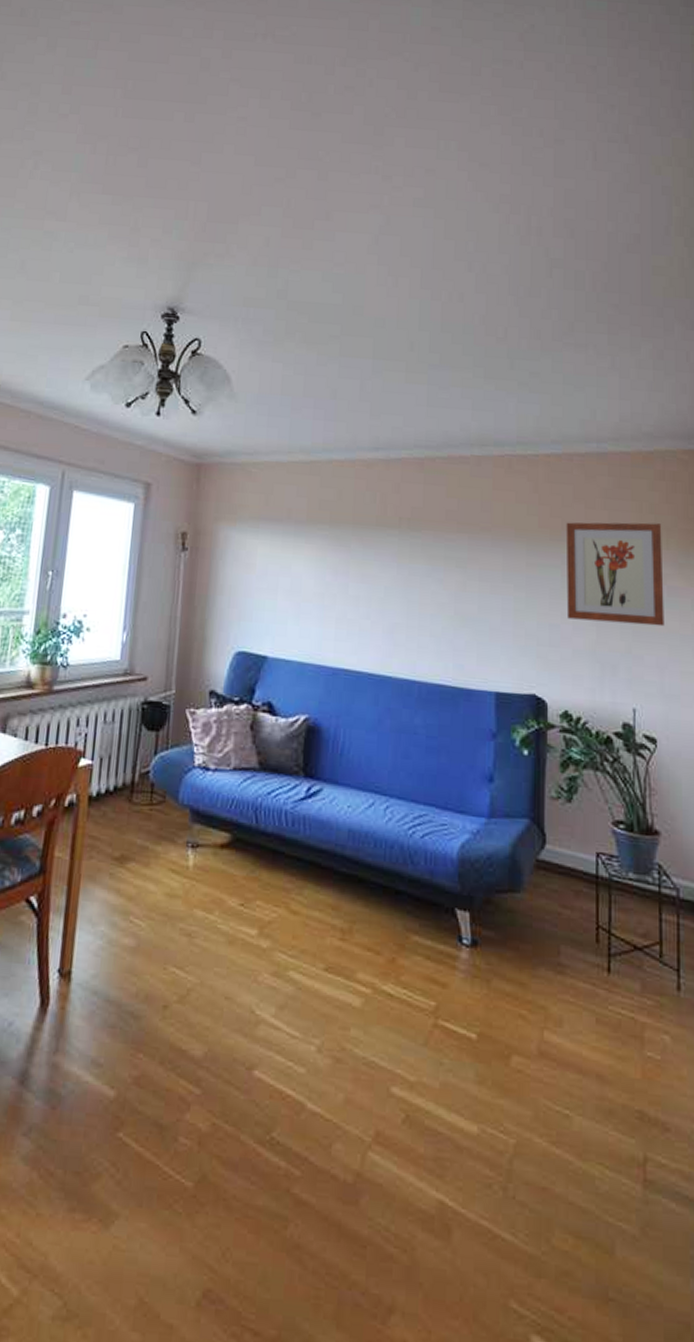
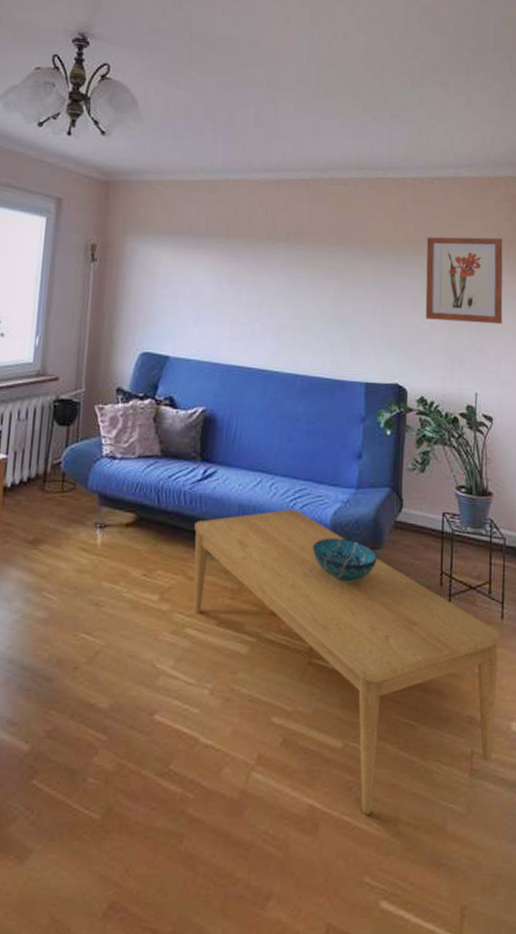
coffee table: none [297,838,676,1222] -> present [194,509,500,815]
decorative bowl: none [436,875,516,932] -> present [312,537,377,584]

